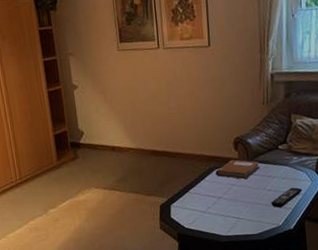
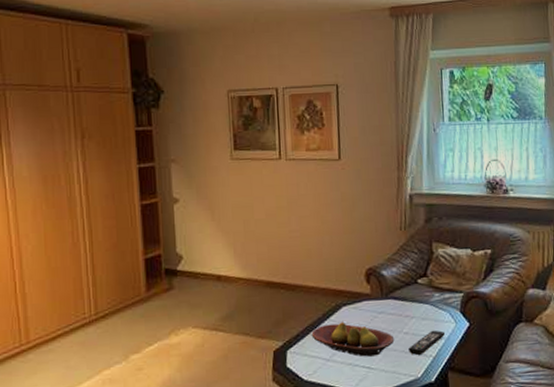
fruit bowl: none [190,181,259,210] -> present [311,322,395,357]
notebook: present [215,159,260,180] -> none [343,295,396,320]

